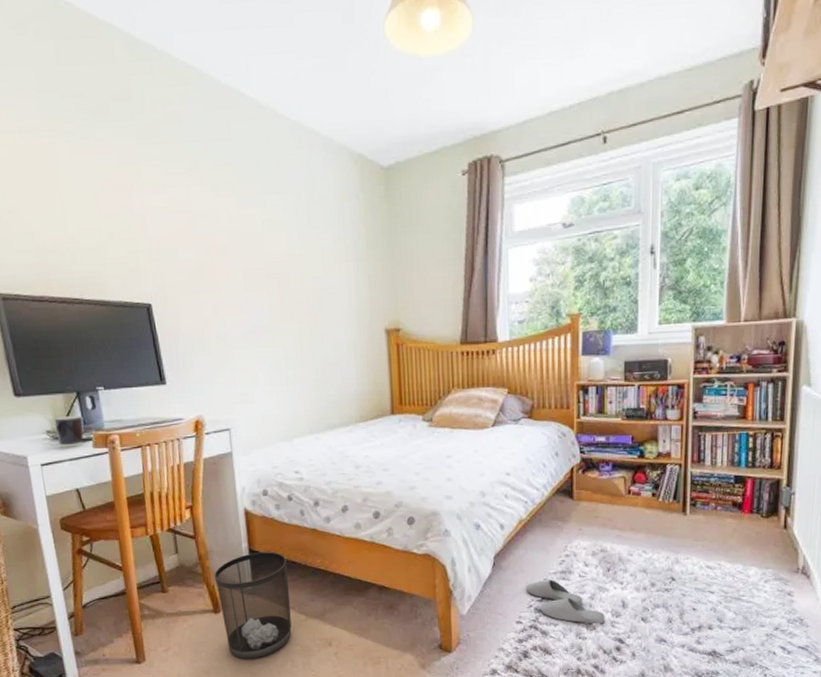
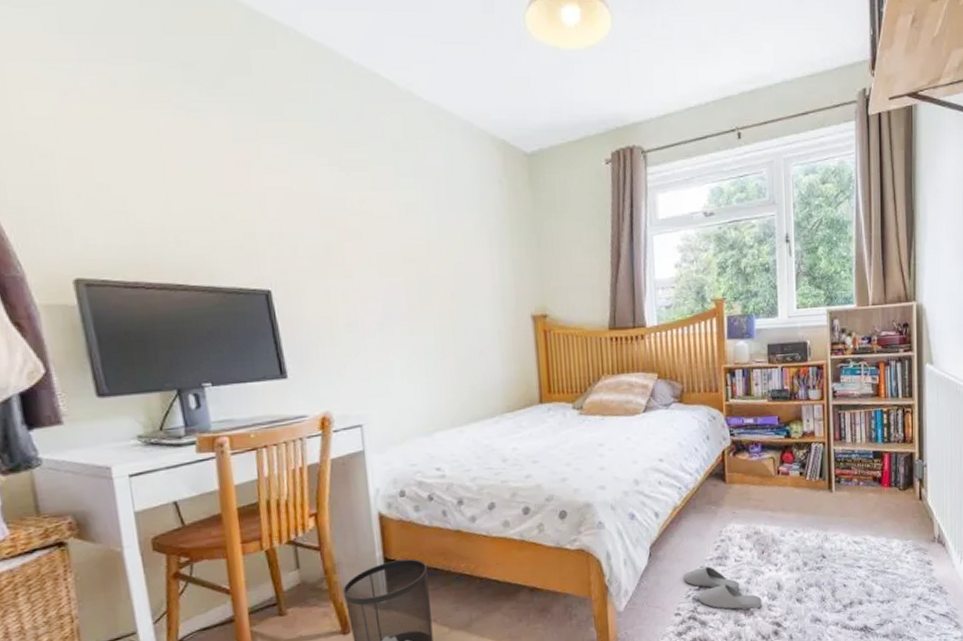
mug: present [54,416,84,448] -> none [147,416,186,454]

